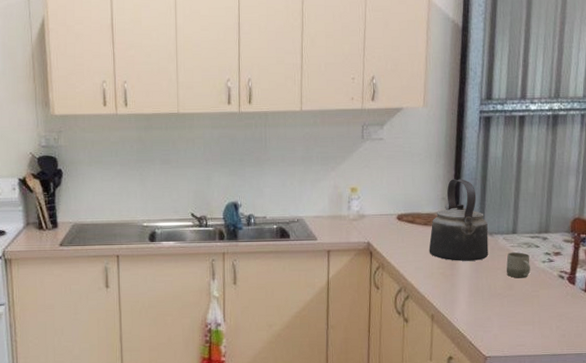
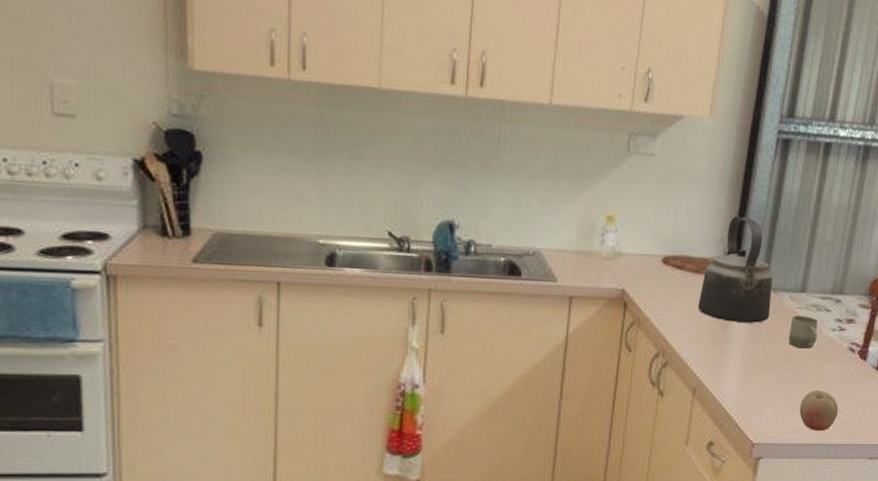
fruit: none [522,310,556,344] -> present [799,389,839,431]

